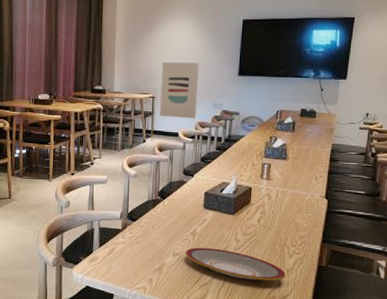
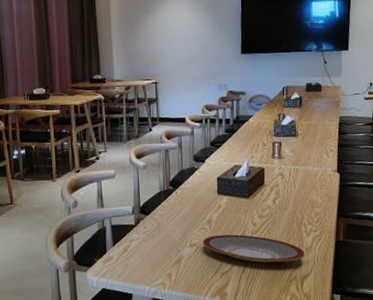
wall art: present [160,62,199,119] -> none [162,43,202,103]

